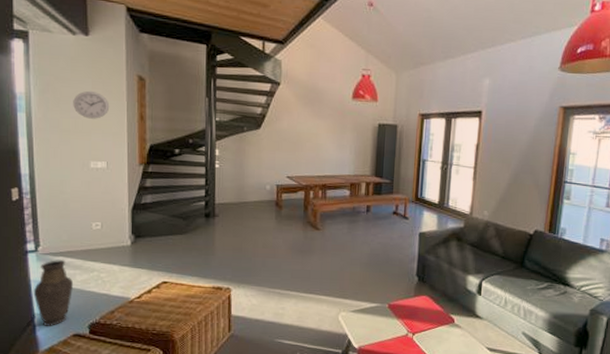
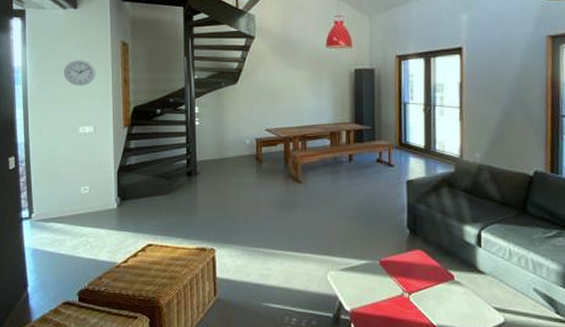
vase: present [33,260,74,326] -> none [27,226,64,294]

